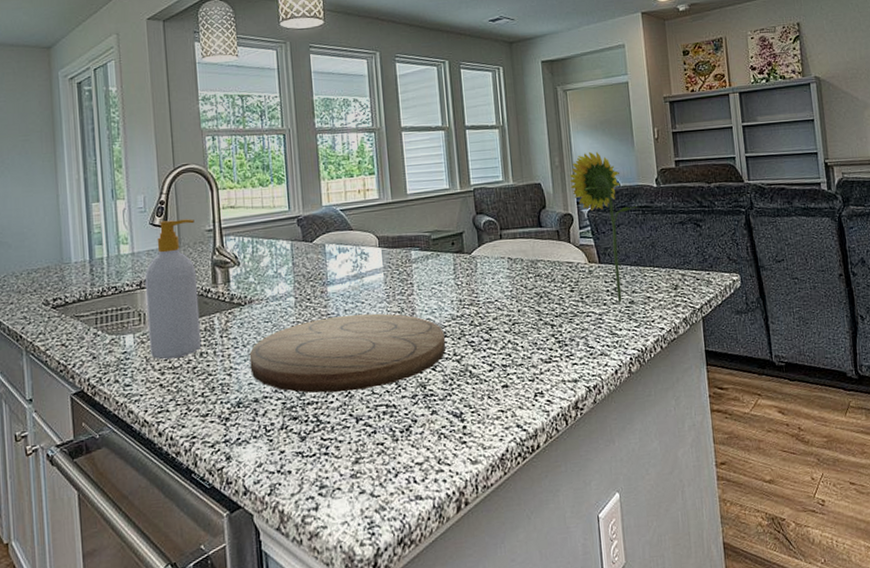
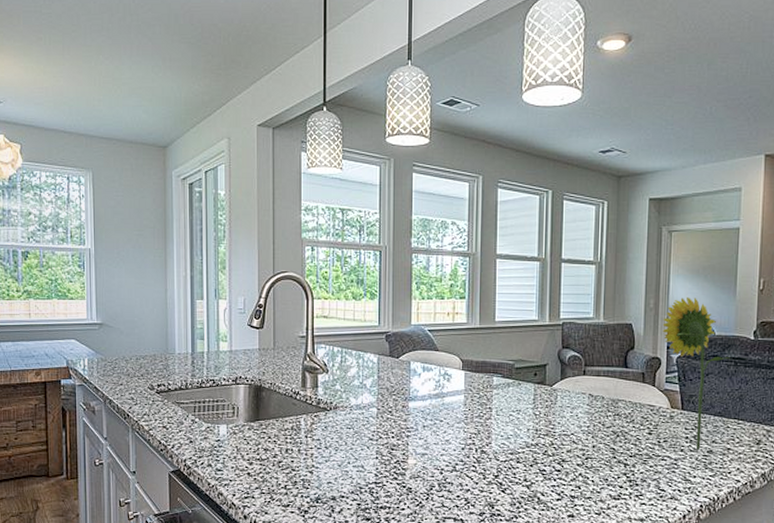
soap bottle: present [144,219,202,360] -> none [240,323,289,451]
cutting board: present [249,313,445,393] -> none [330,431,517,501]

